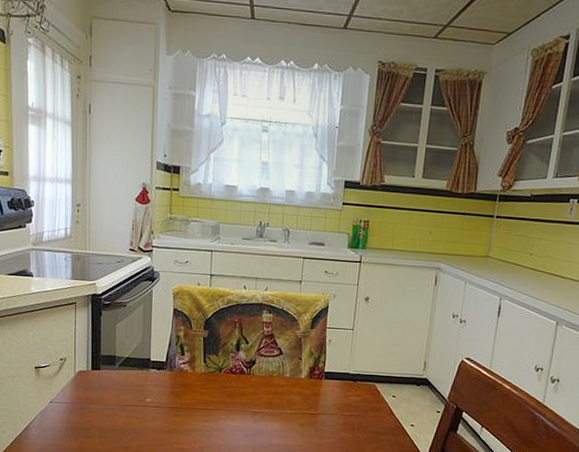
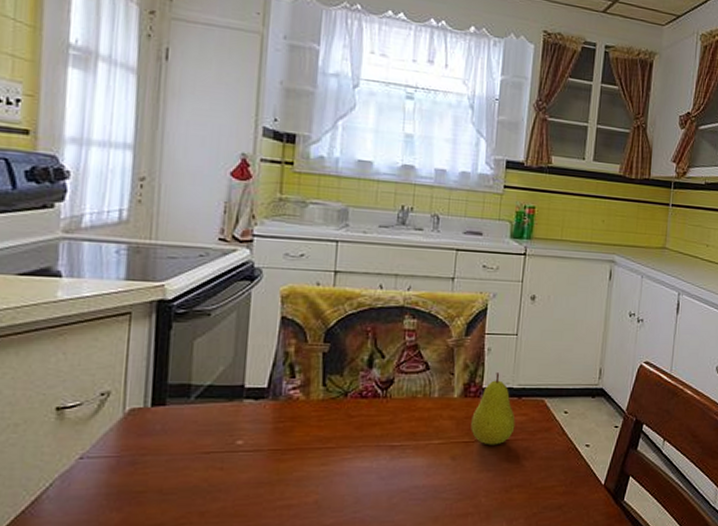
fruit: none [315,360,351,419] -> present [471,373,516,445]

